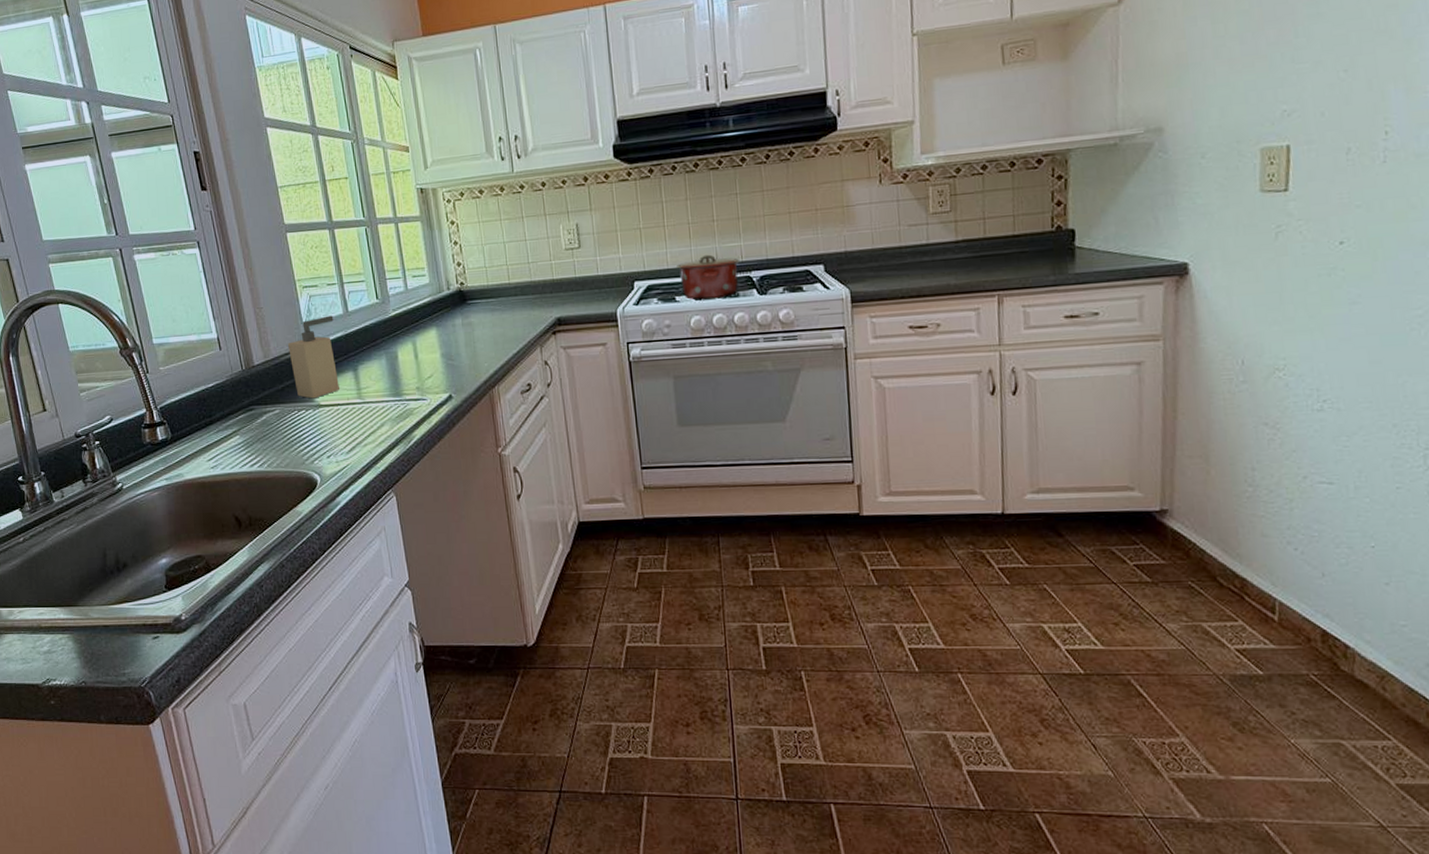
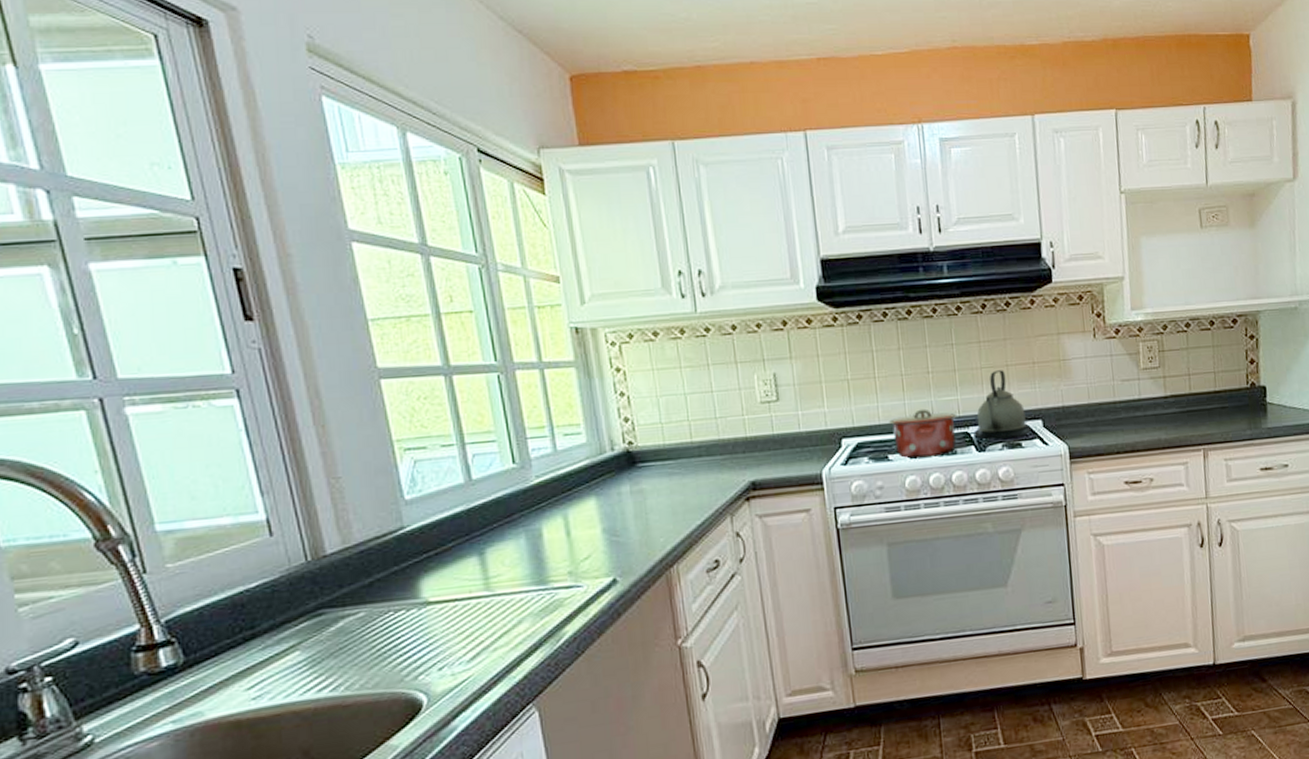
soap dispenser: present [288,315,339,399] -> none [381,485,458,595]
kettle: none [755,217,813,284] -> present [973,370,1031,440]

